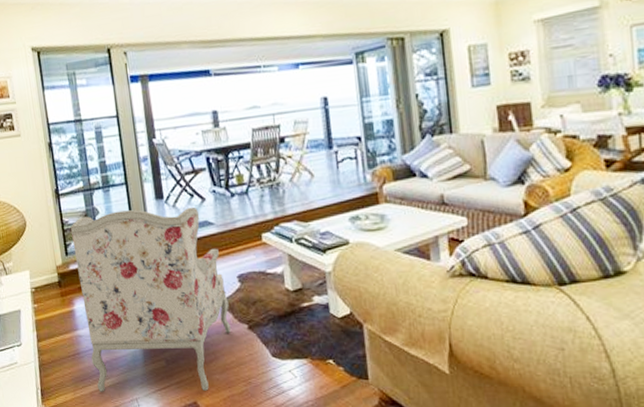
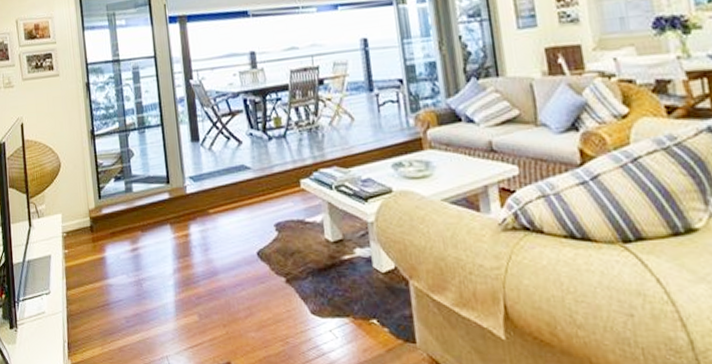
armchair: present [71,207,231,392] -> none [105,150,268,350]

